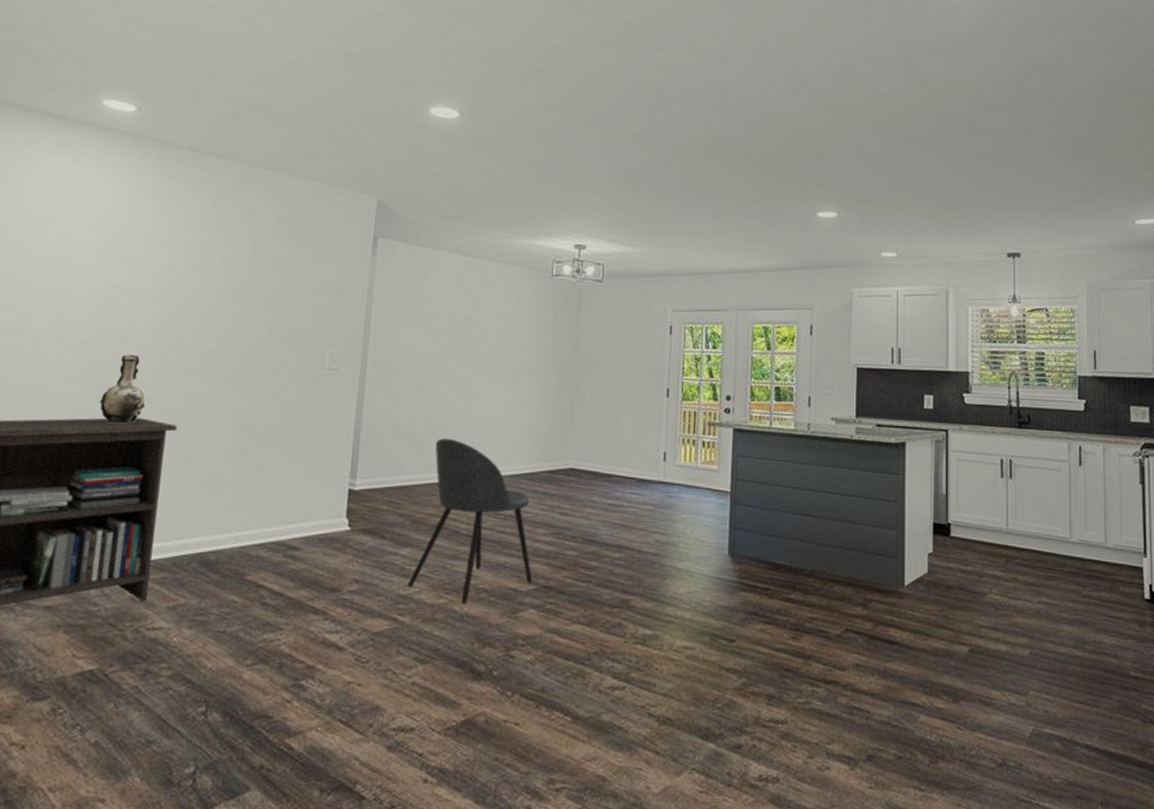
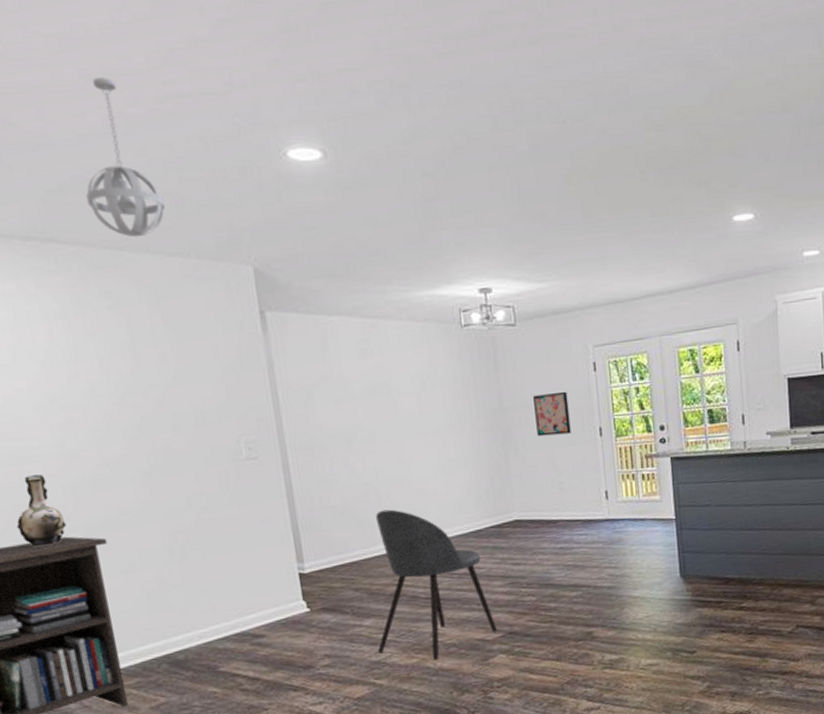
pendant light: none [251,33,316,161] -> present [86,78,165,238]
wall art: none [606,348,641,390] -> present [533,391,571,437]

